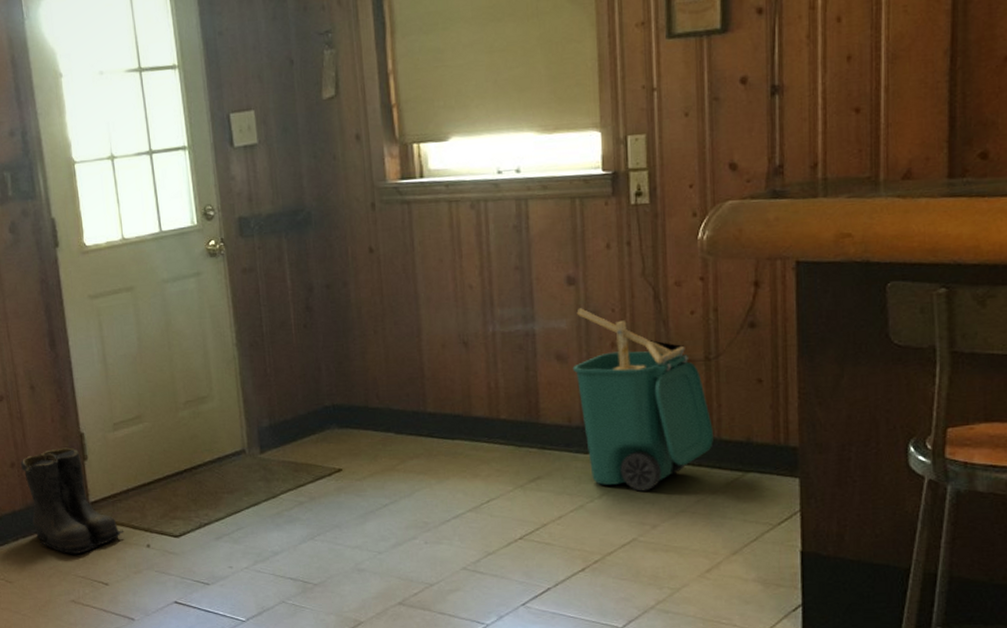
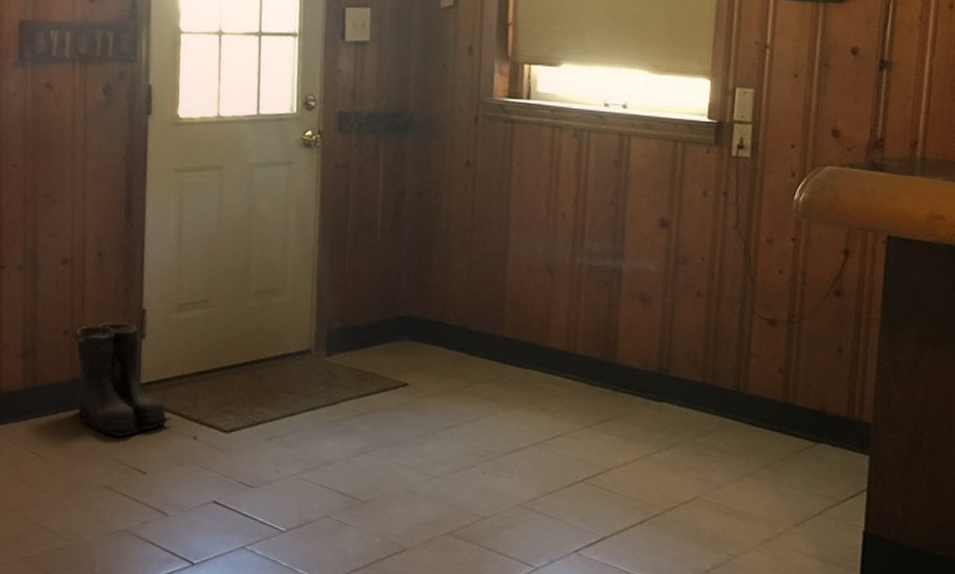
trash can: present [572,308,713,492] -> none [655,252,789,449]

